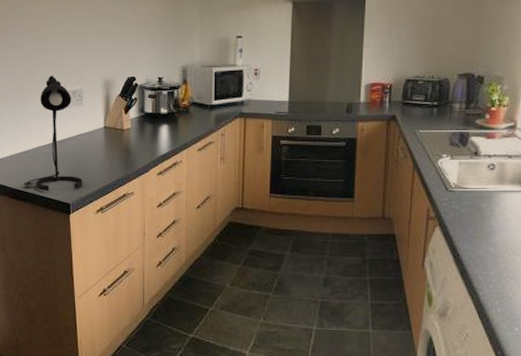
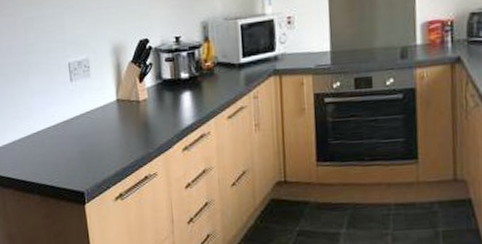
desk lamp: present [23,75,83,192] -> none [29,45,97,180]

